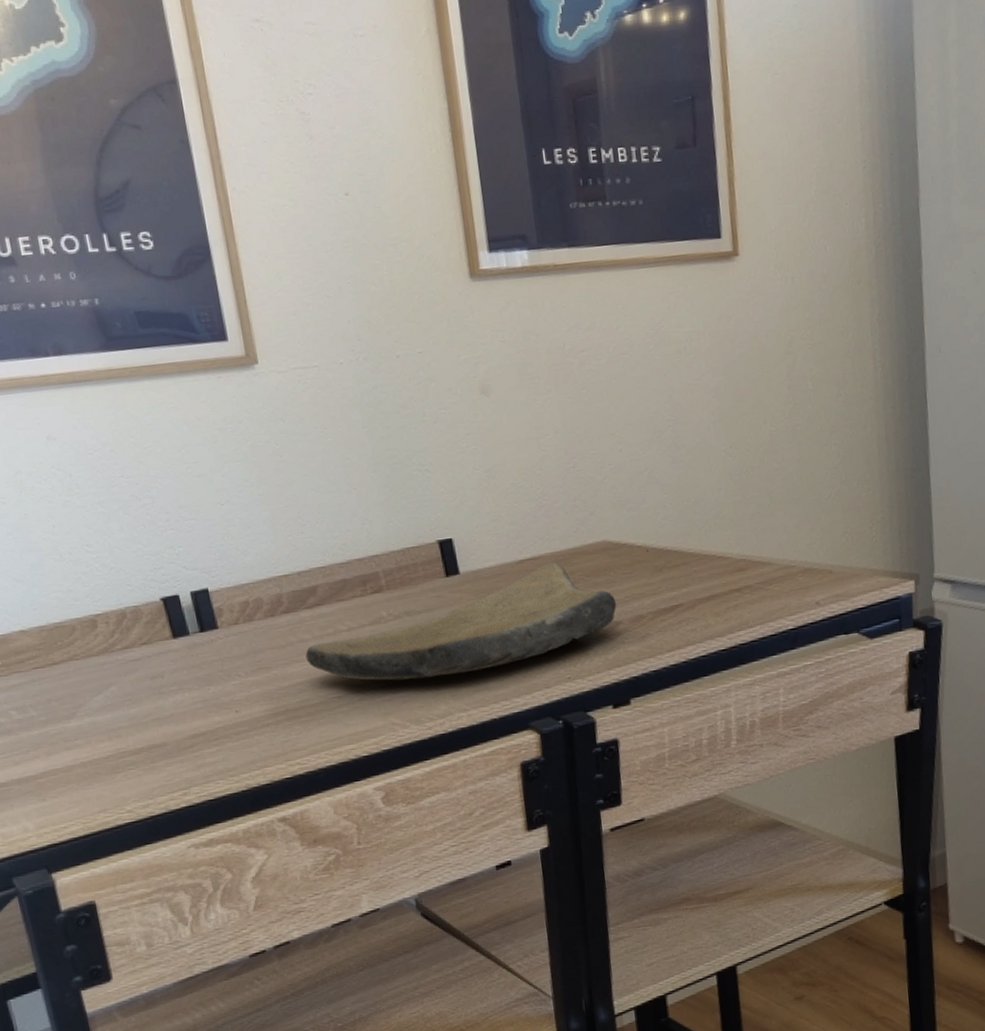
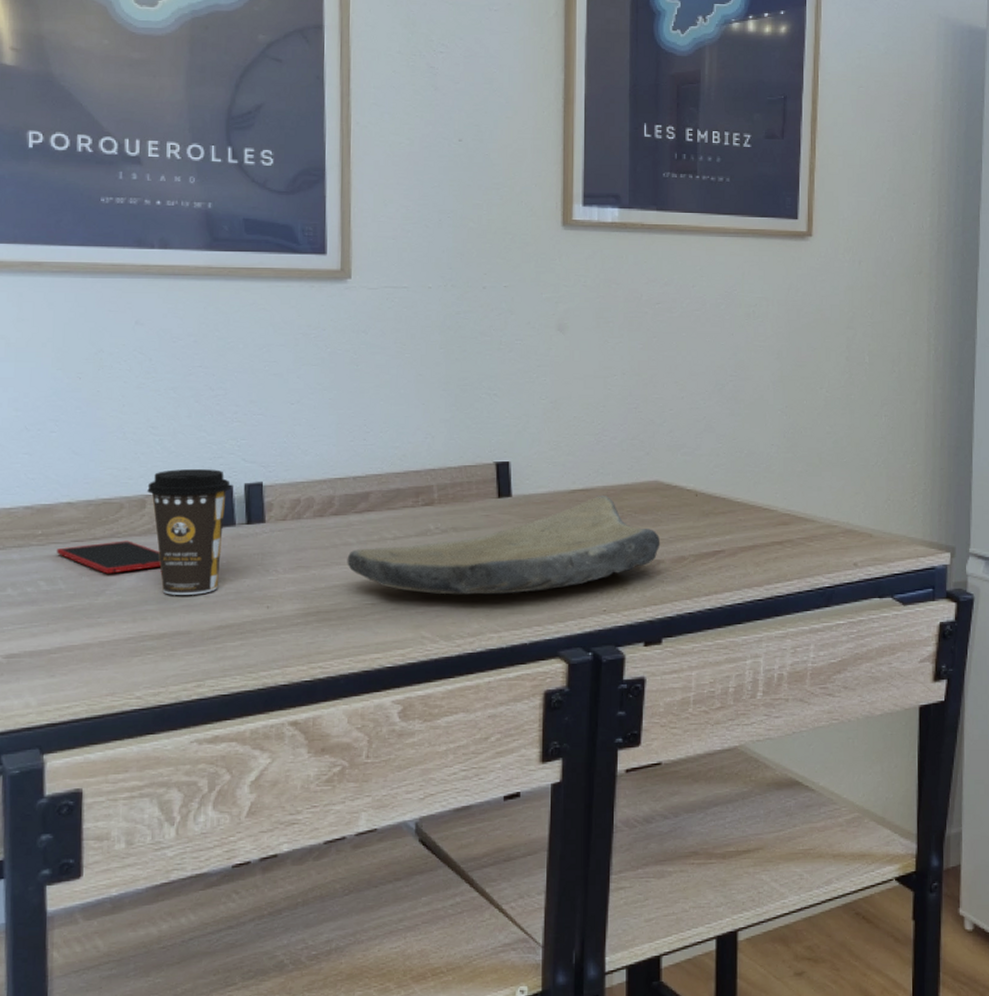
smartphone: none [20,661,124,697] -> present [57,540,161,574]
coffee cup: none [95,580,185,710] -> present [147,469,231,595]

